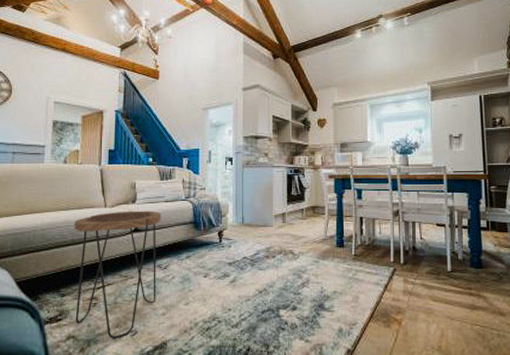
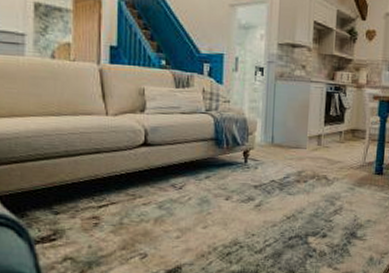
side table: present [74,211,161,339] -> none [67,121,176,262]

